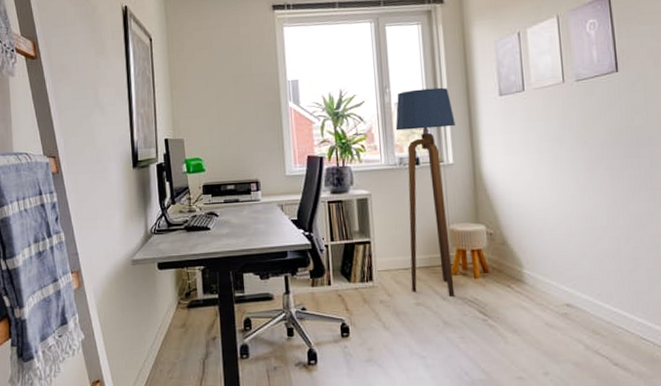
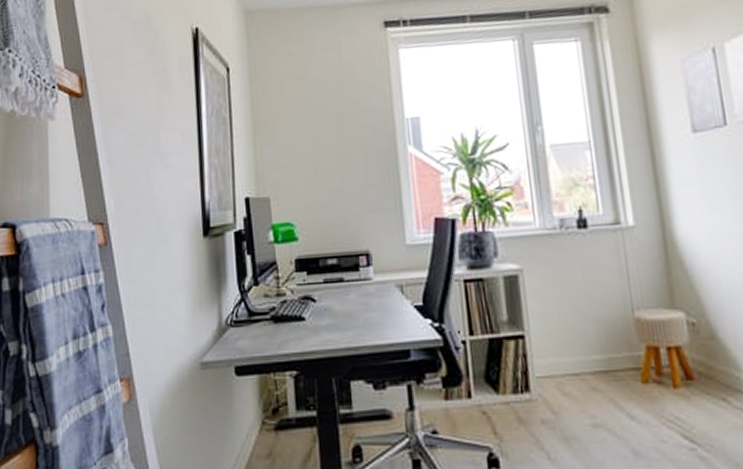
floor lamp: present [395,87,455,297] -> none [552,122,647,415]

